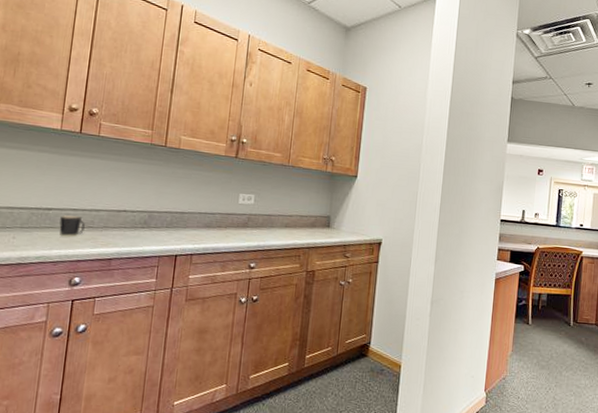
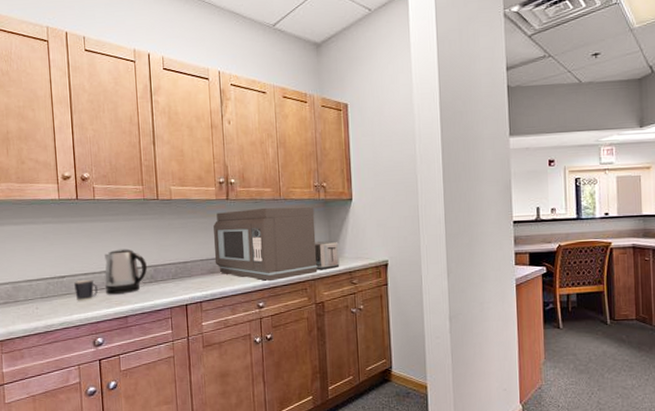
kettle: none [92,189,142,236] -> present [104,249,147,295]
microwave: none [213,169,320,244] -> present [213,206,318,282]
toaster: none [312,212,338,241] -> present [315,241,340,271]

